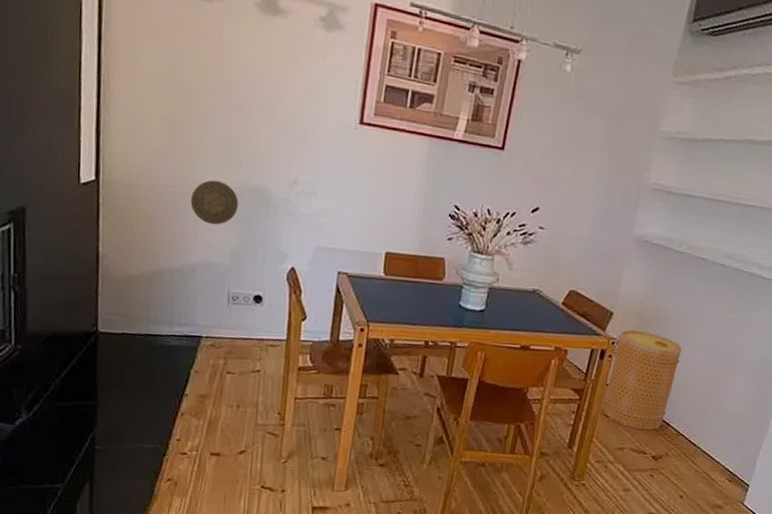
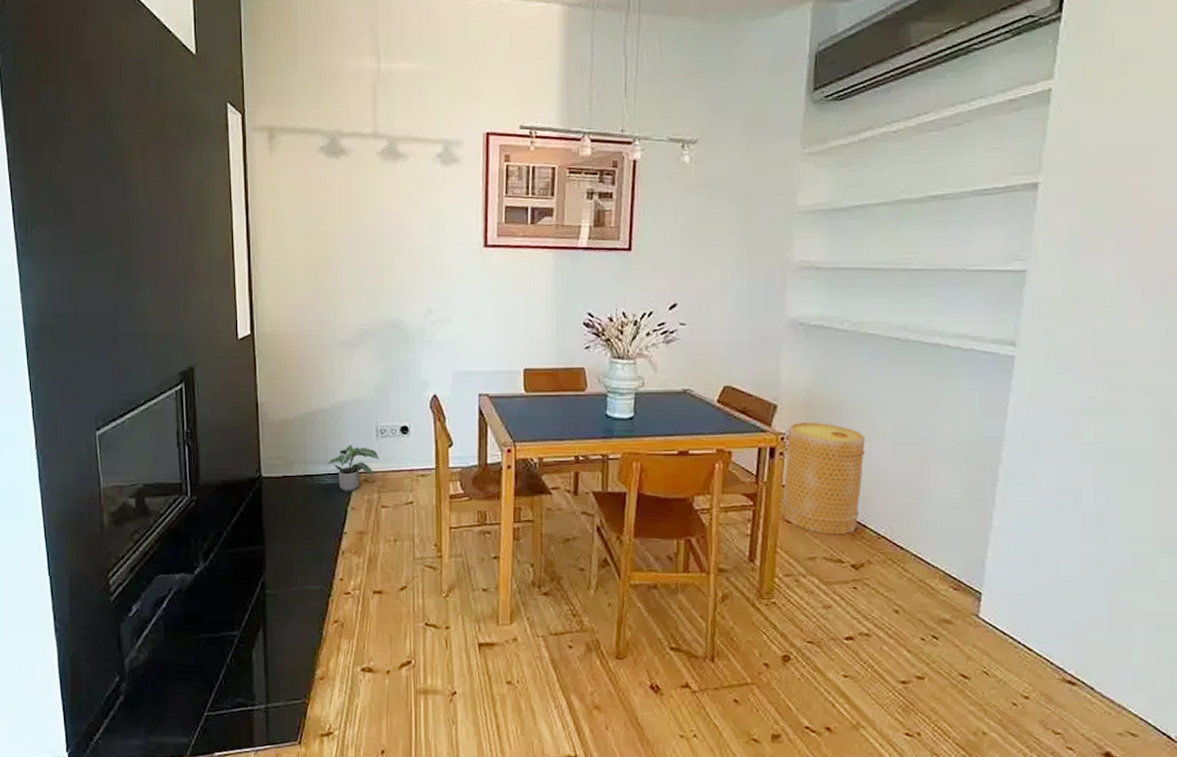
potted plant: none [172,307,228,355] -> present [327,444,379,492]
decorative plate: present [190,179,238,225] -> none [335,319,378,362]

